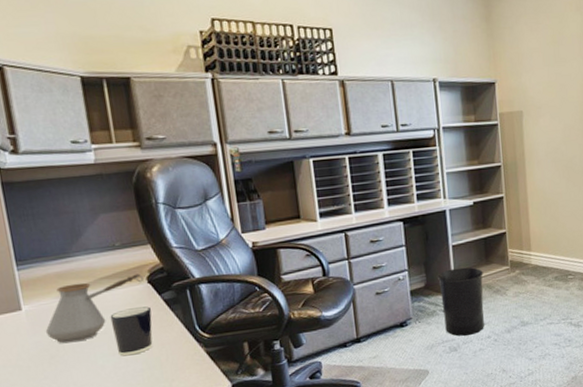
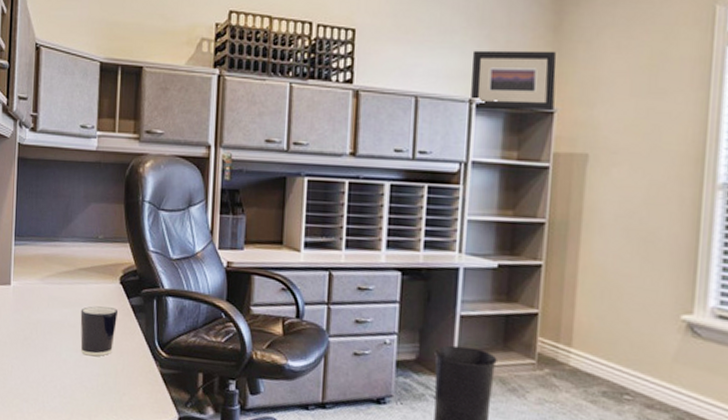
coffee pot: present [45,273,143,344] -> none [25,268,116,329]
picture frame: none [429,36,495,86] -> present [471,50,557,112]

